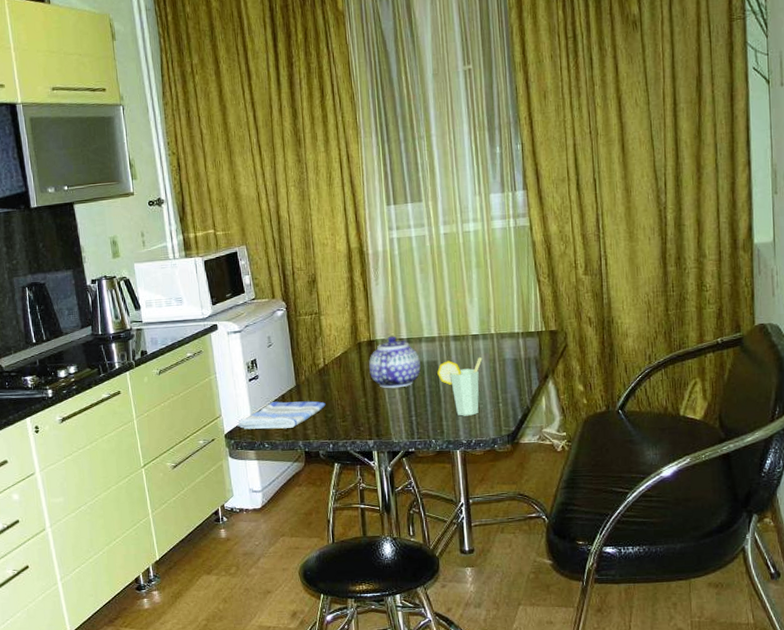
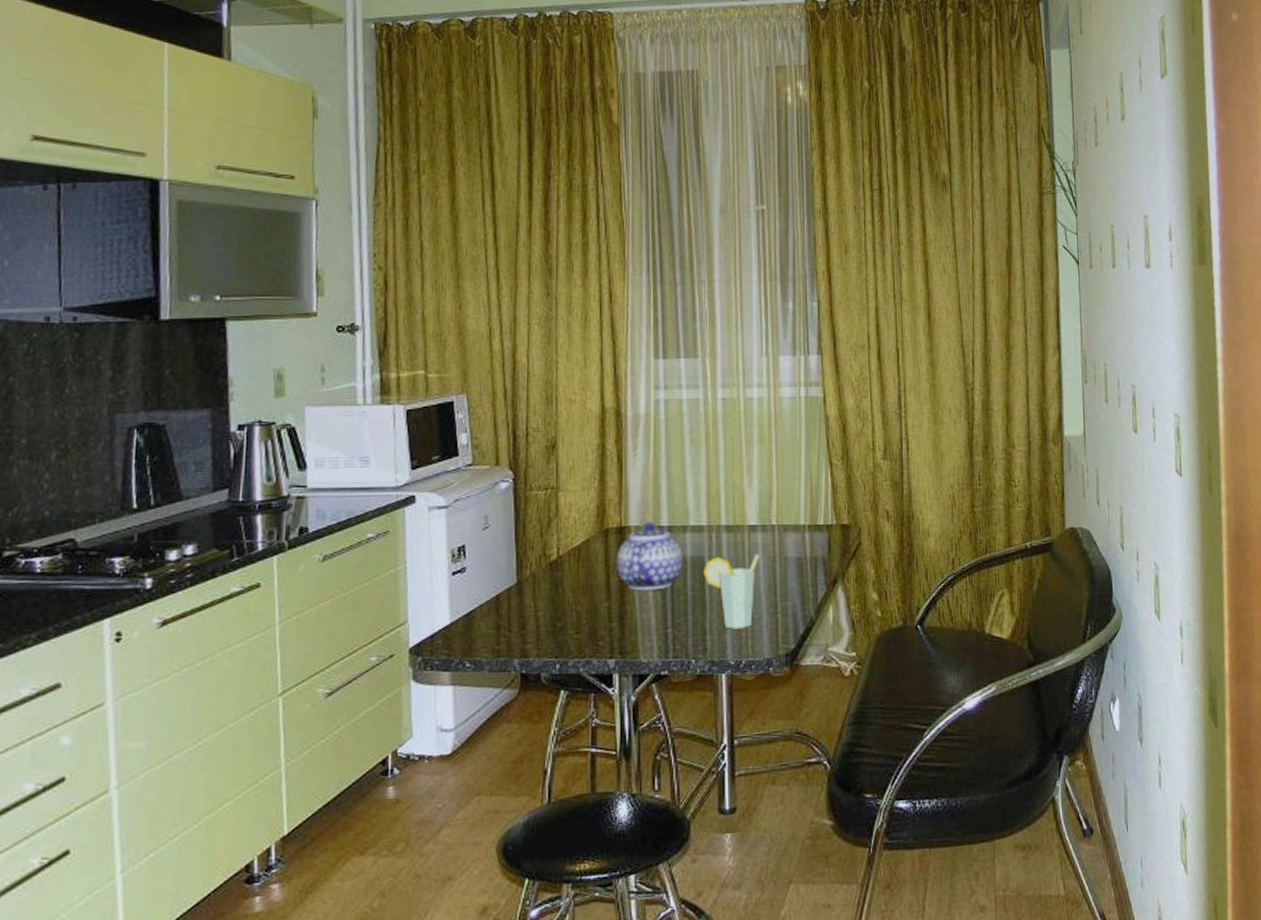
dish towel: present [237,401,326,430] -> none [429,604,555,642]

